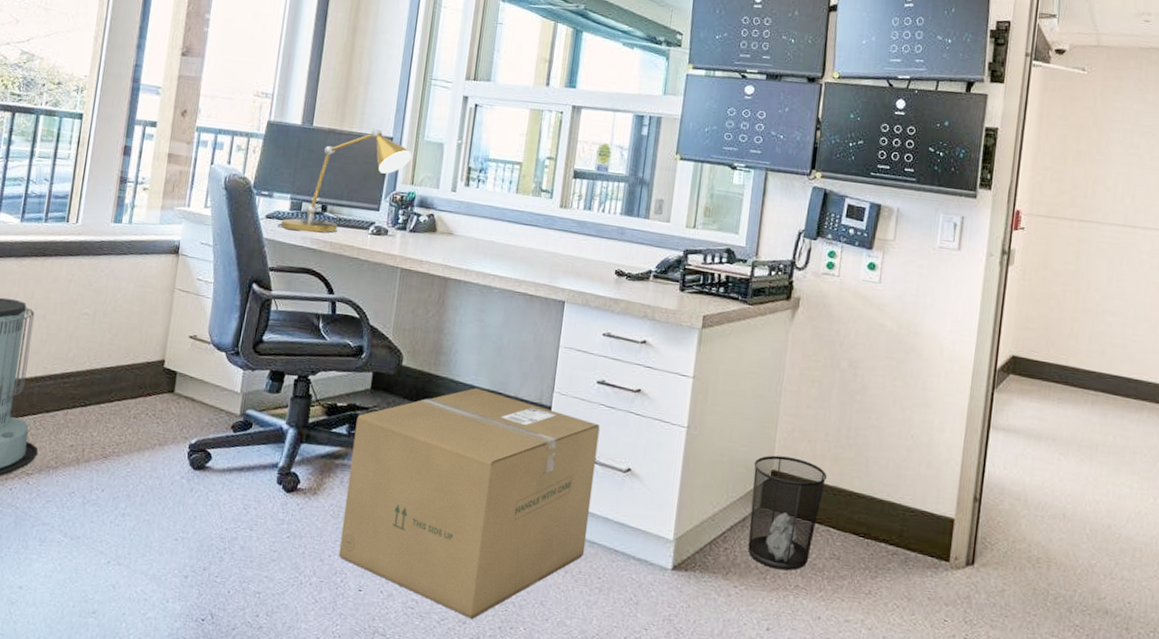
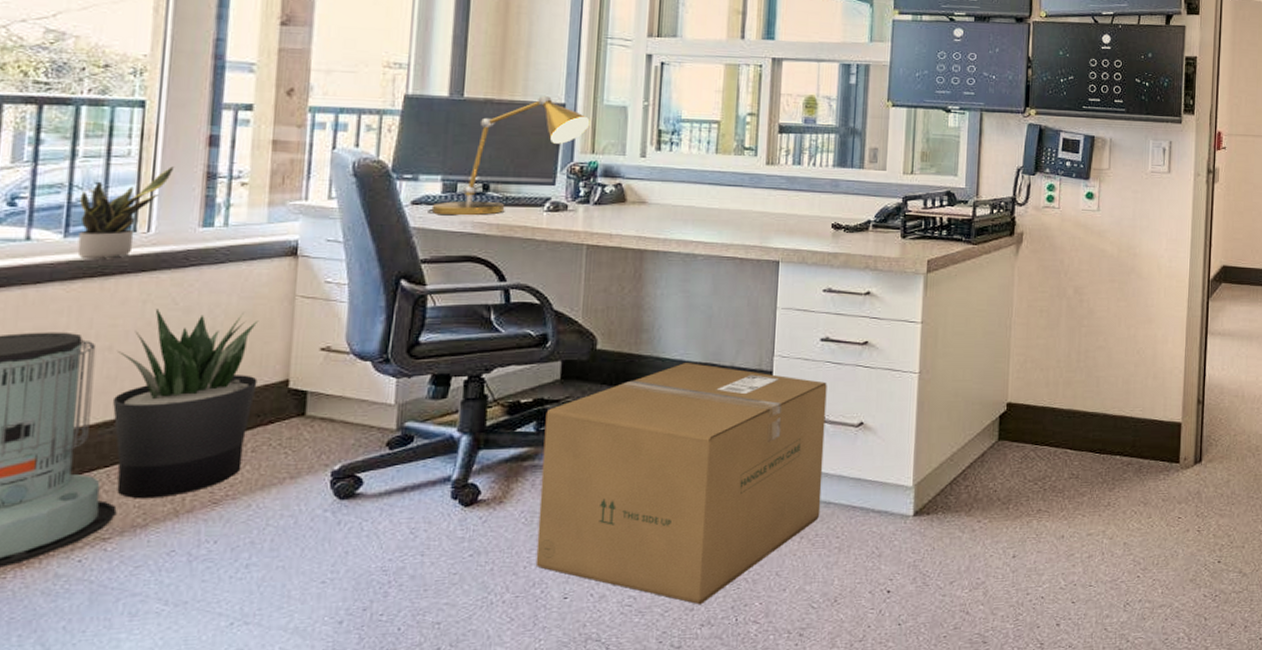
potted plant: none [28,170,99,242] -> present [77,166,175,258]
planter: none [39,287,147,447] -> present [112,308,259,499]
waste bin: present [748,455,827,571] -> none [989,388,1061,498]

